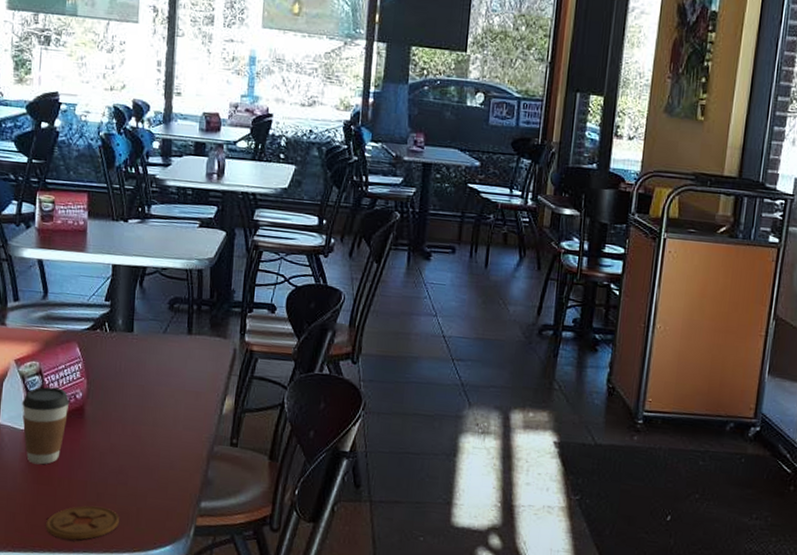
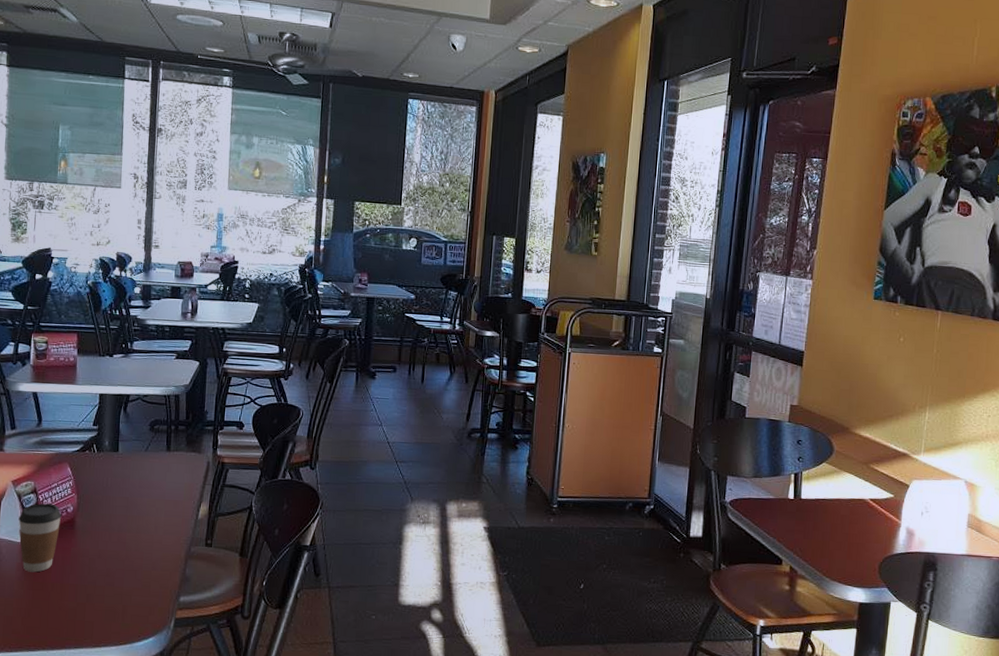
coaster: present [46,505,119,540] -> none [40,606,107,638]

